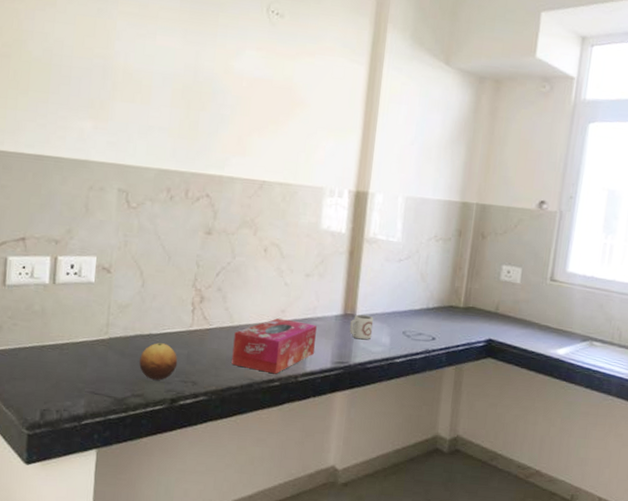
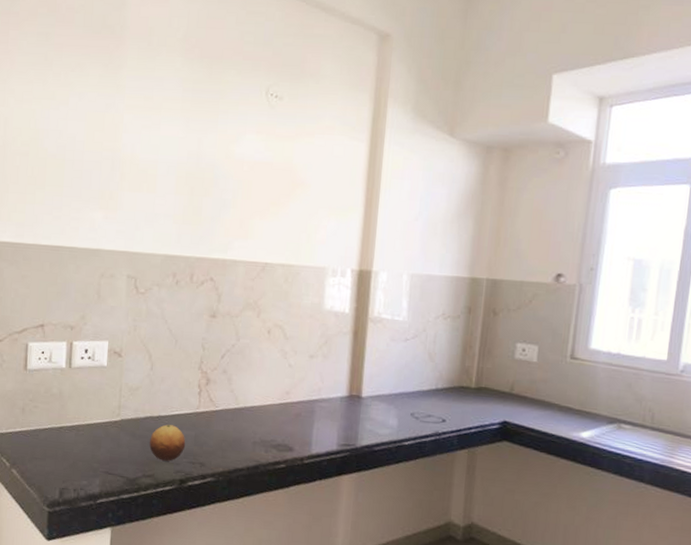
tissue box: present [231,318,317,374] -> none [238,400,322,456]
cup: present [349,314,374,340] -> none [355,395,380,422]

